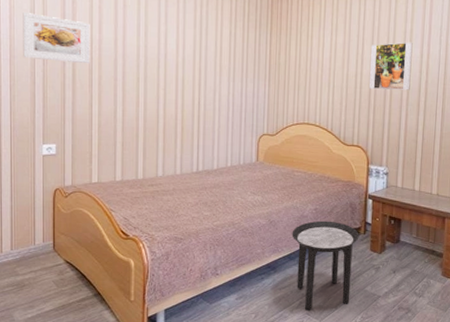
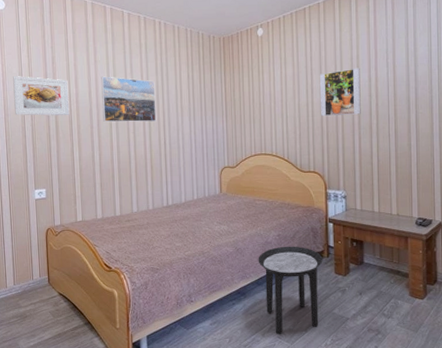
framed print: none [129,23,192,80] -> present [101,76,157,123]

